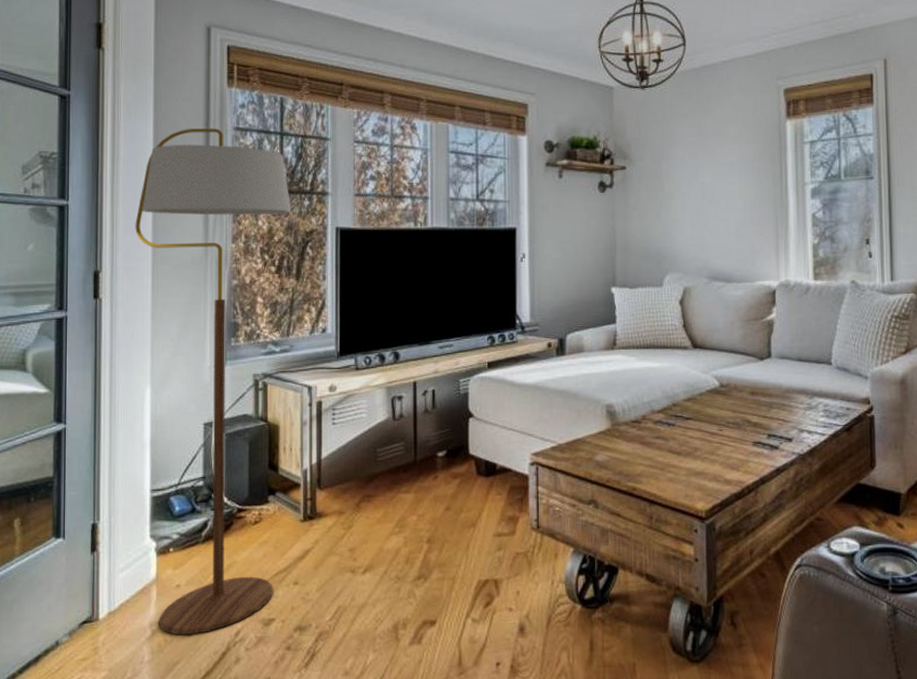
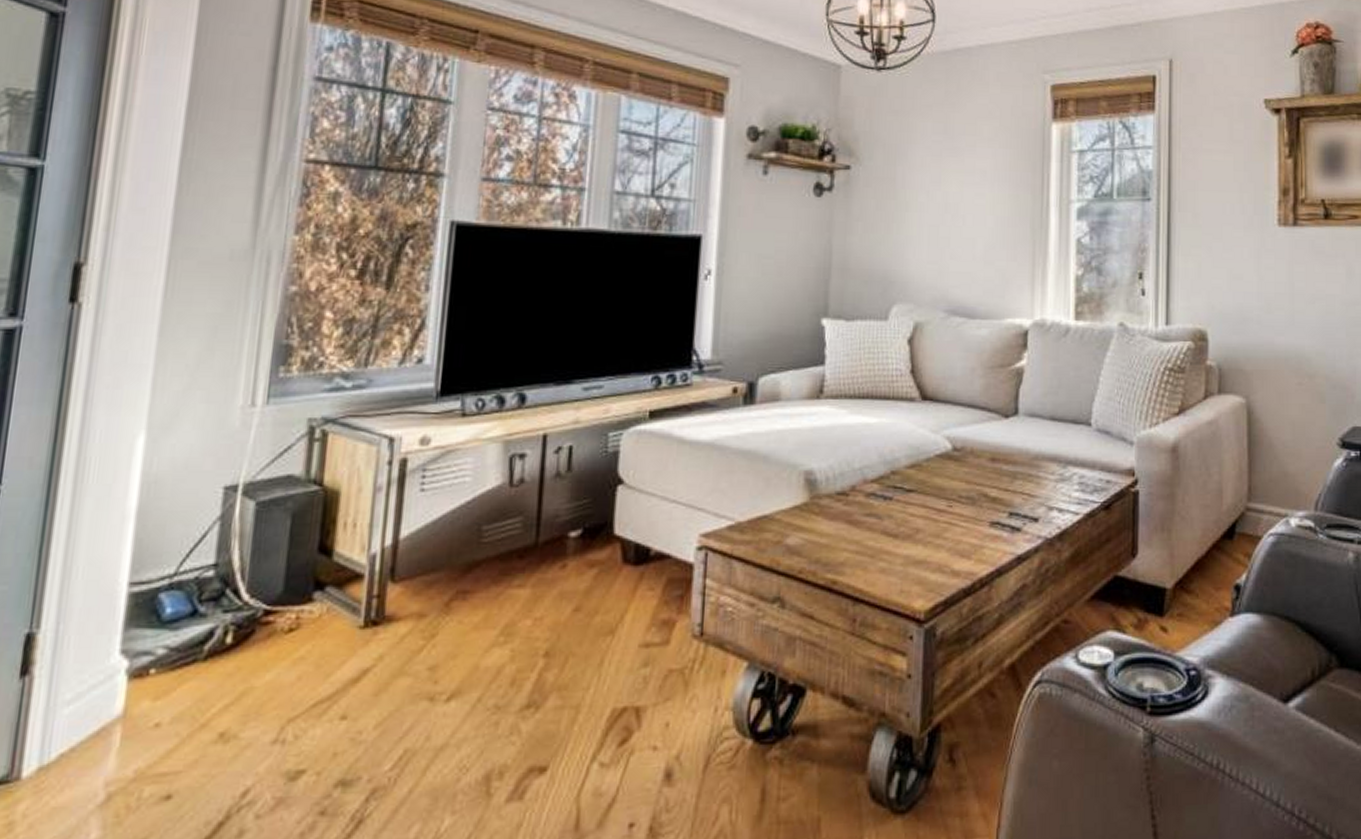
floor lamp: present [135,128,291,635] -> none [119,73,388,799]

